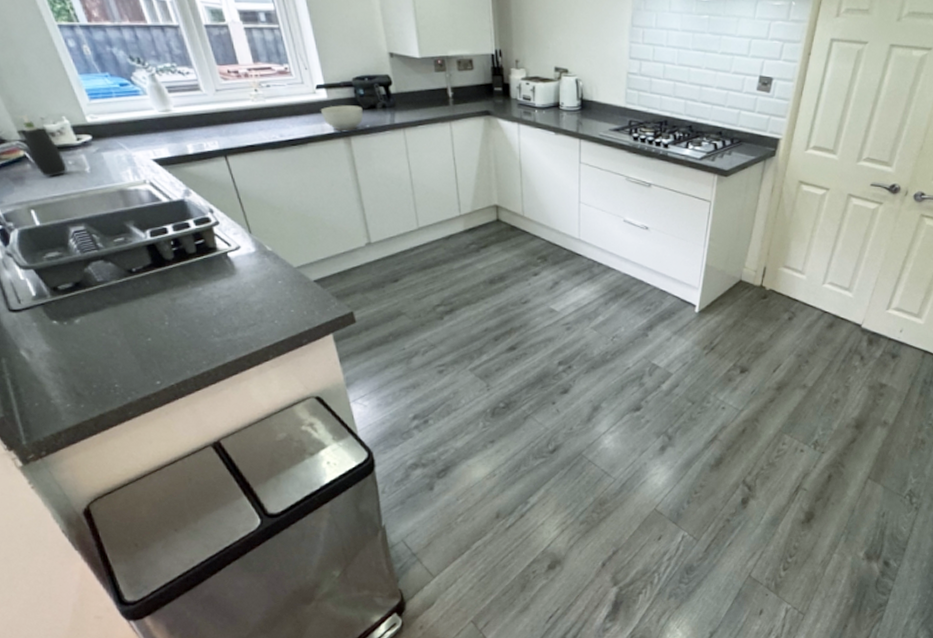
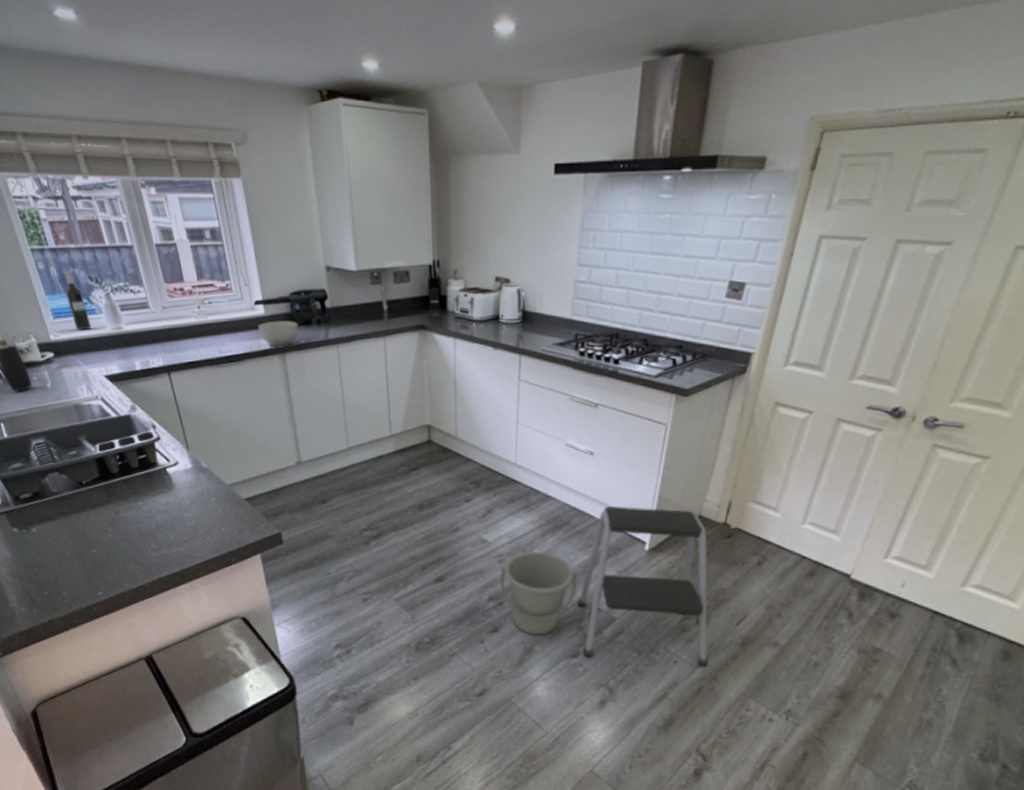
wine bottle: none [99,48,135,113] -> present [64,269,91,331]
bucket: none [567,318,638,394] -> present [499,551,578,636]
step stool: none [639,274,751,410] -> present [578,505,709,666]

